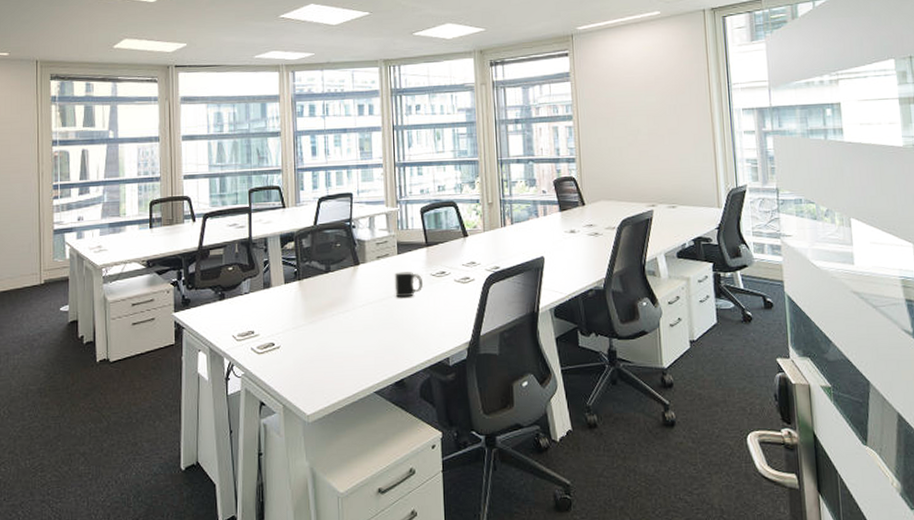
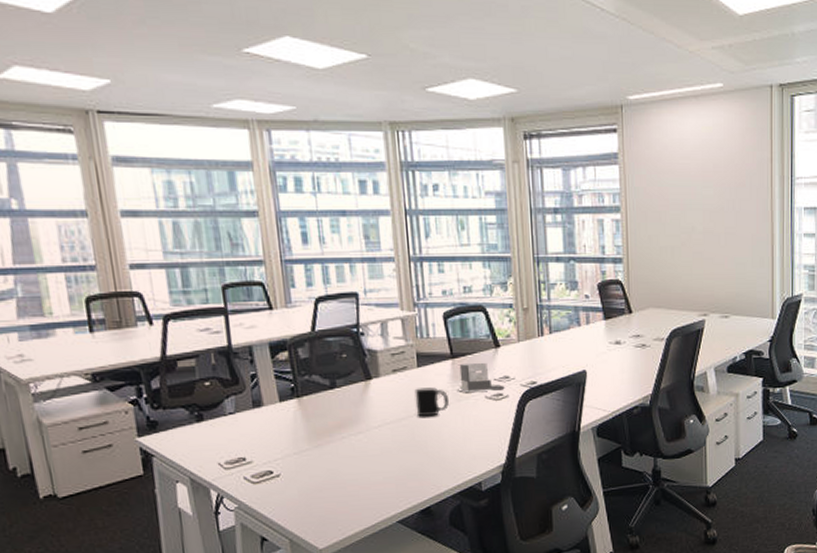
architectural model: none [432,250,471,276] -> present [459,362,505,392]

